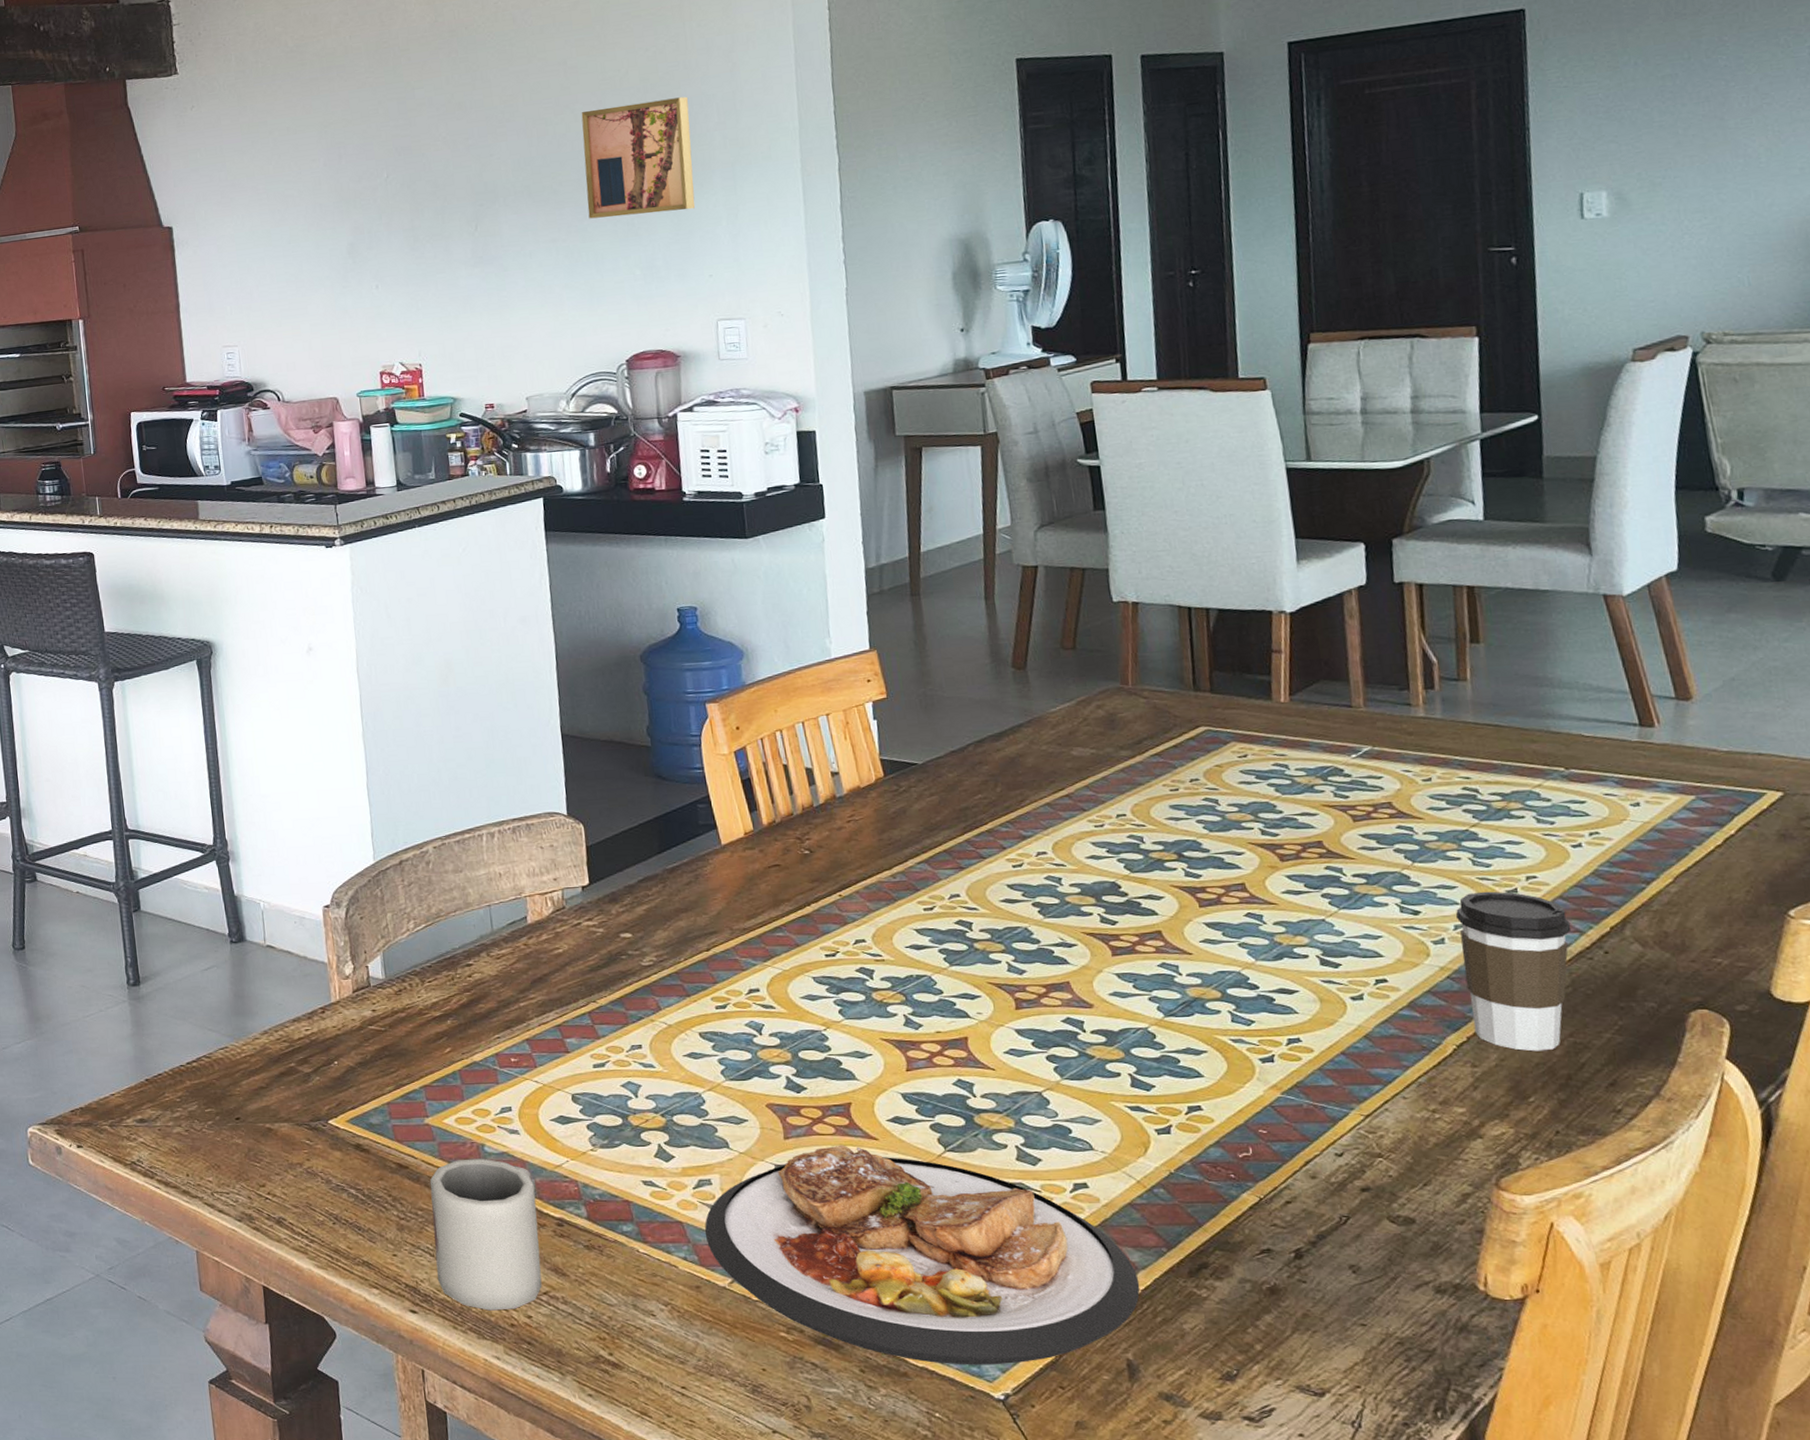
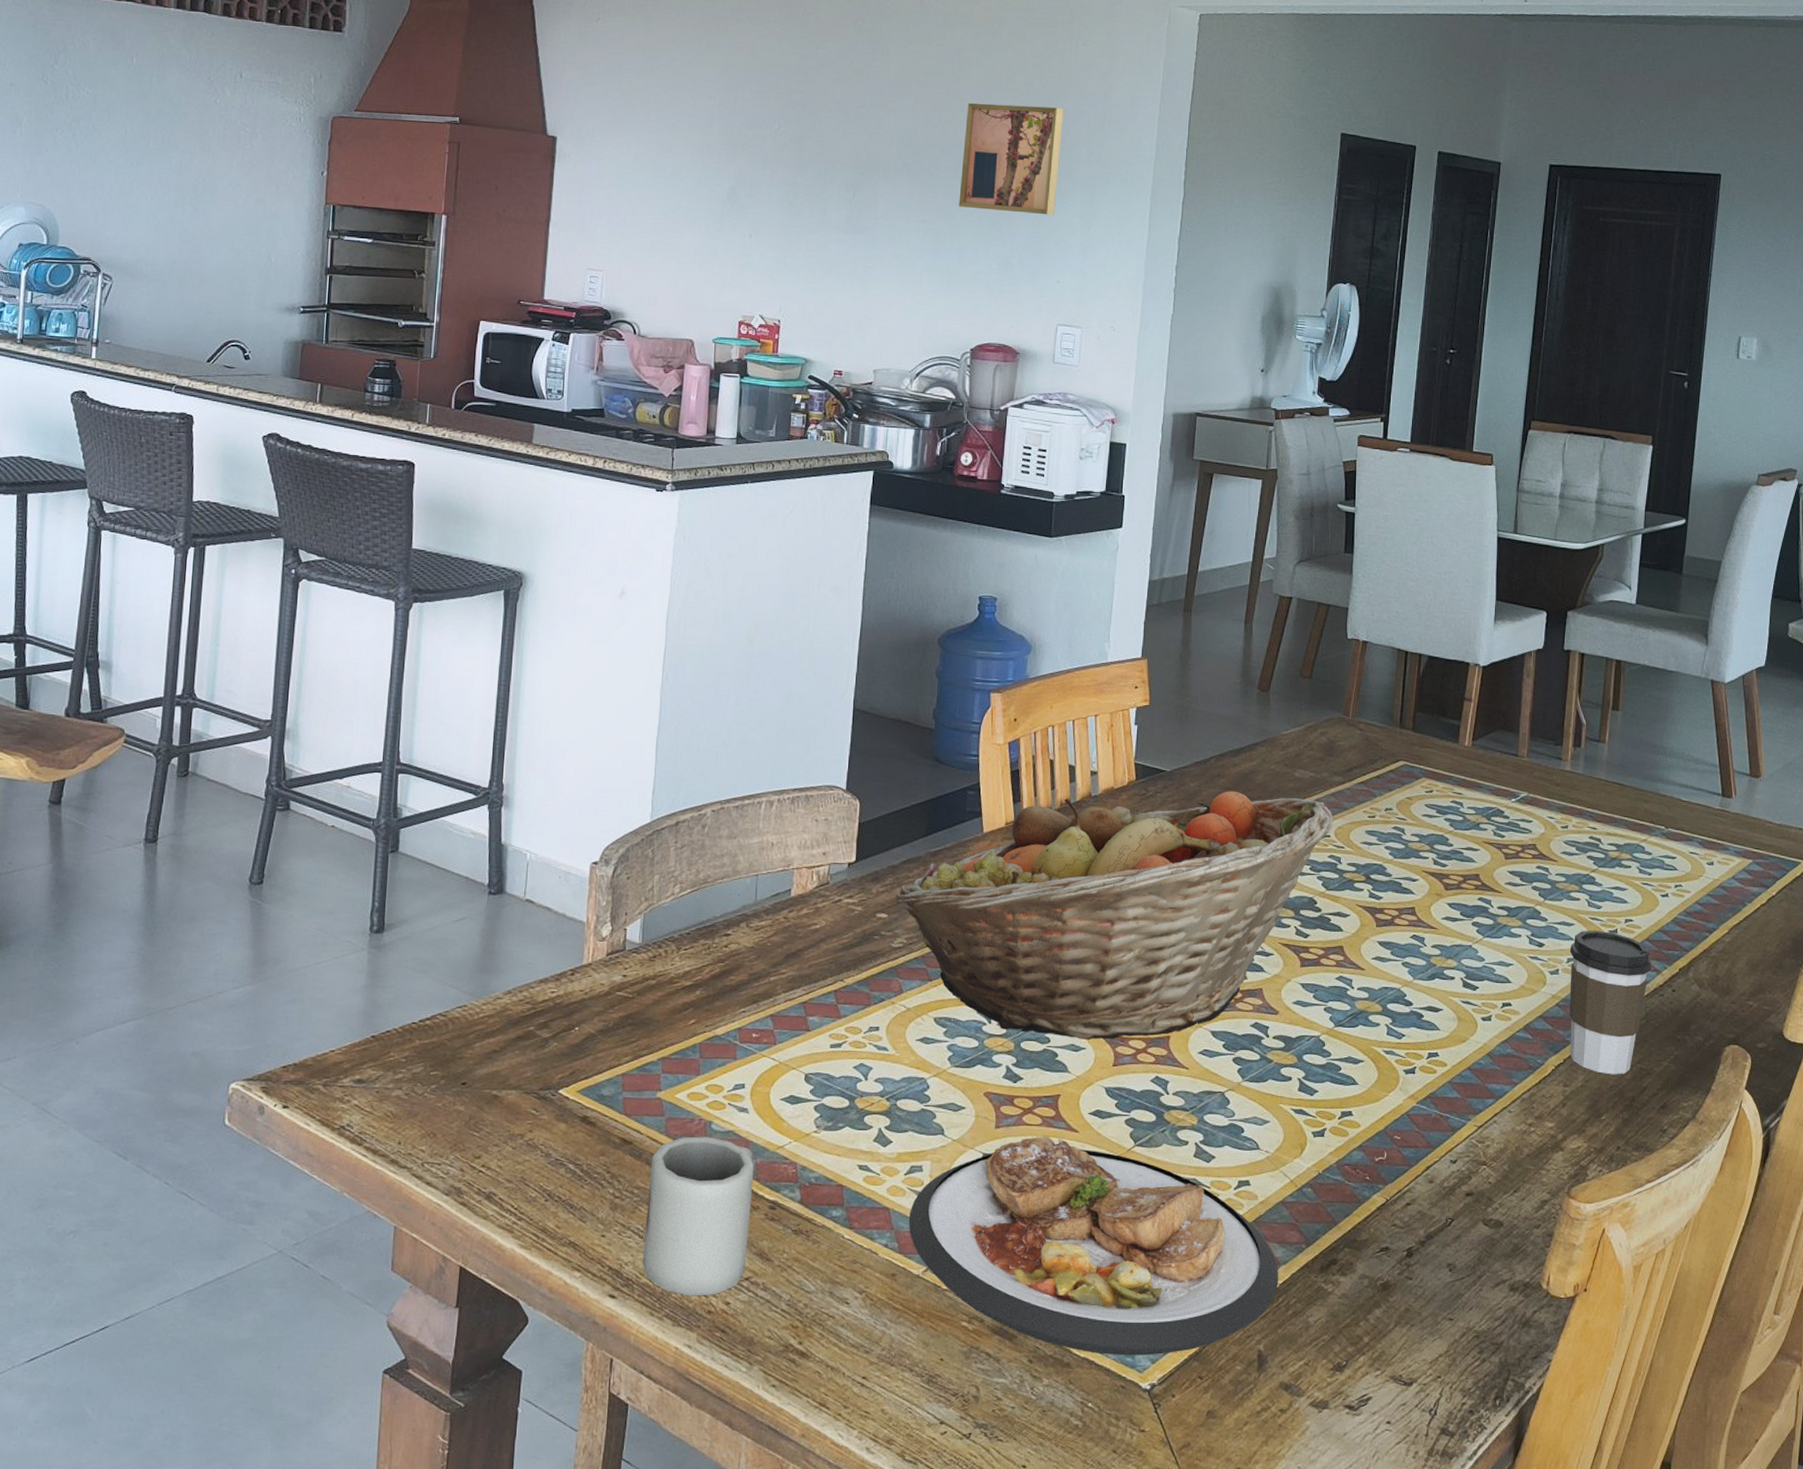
fruit basket: none [637,777,1127,1046] -> present [895,791,1333,1040]

